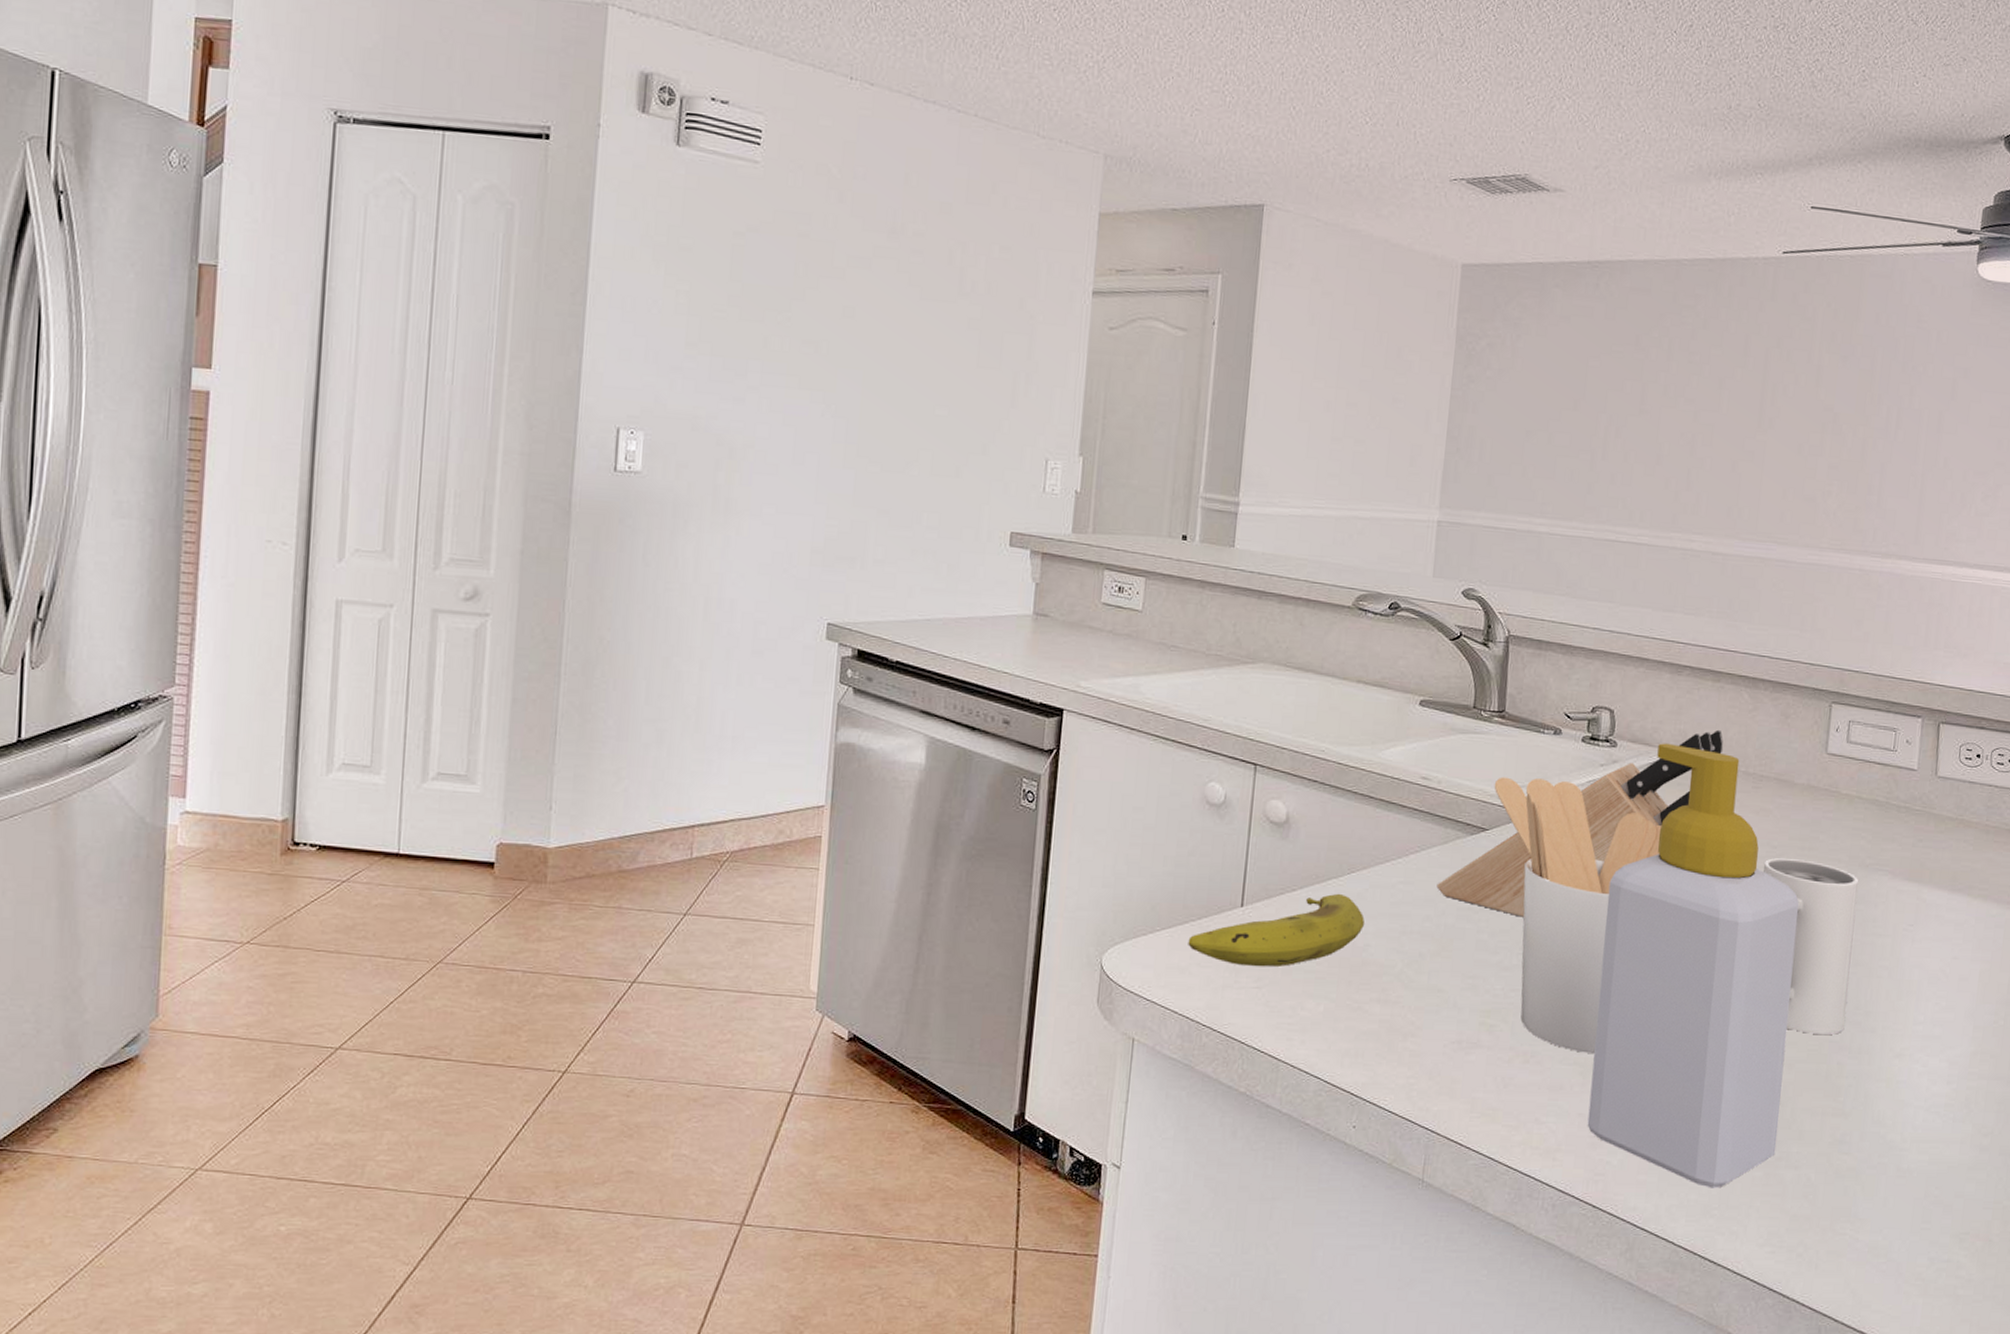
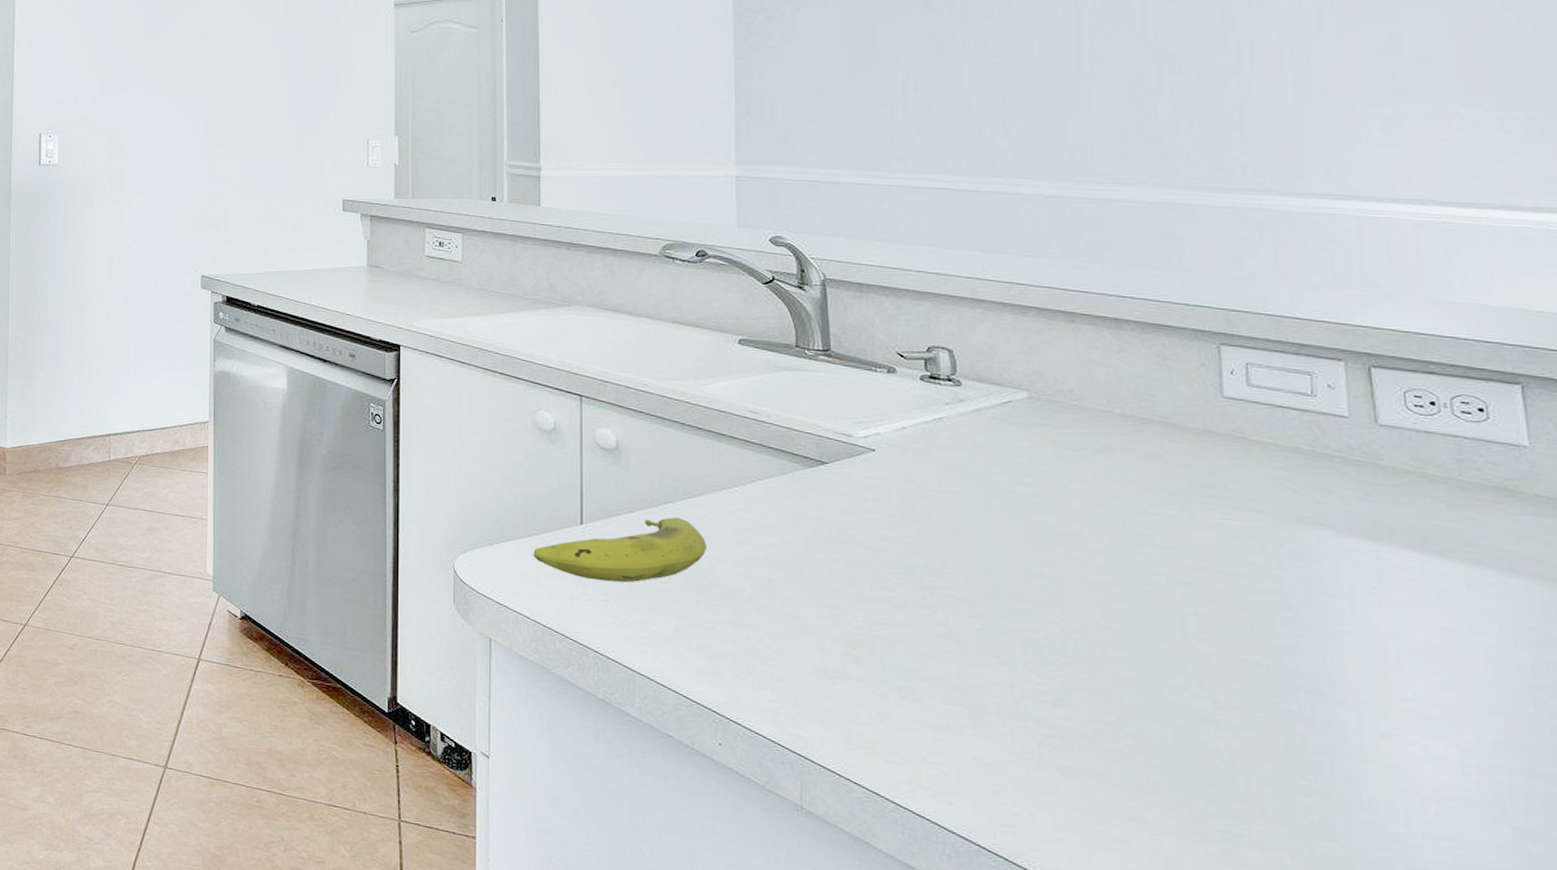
knife block: present [1436,729,1724,917] -> none [779,370,1090,551]
utensil holder: present [1494,777,1662,1055] -> none [828,412,1029,697]
soap bottle: present [1587,743,1799,1188] -> none [973,383,1233,860]
mug: present [1762,858,1859,1035] -> none [1161,505,1302,703]

